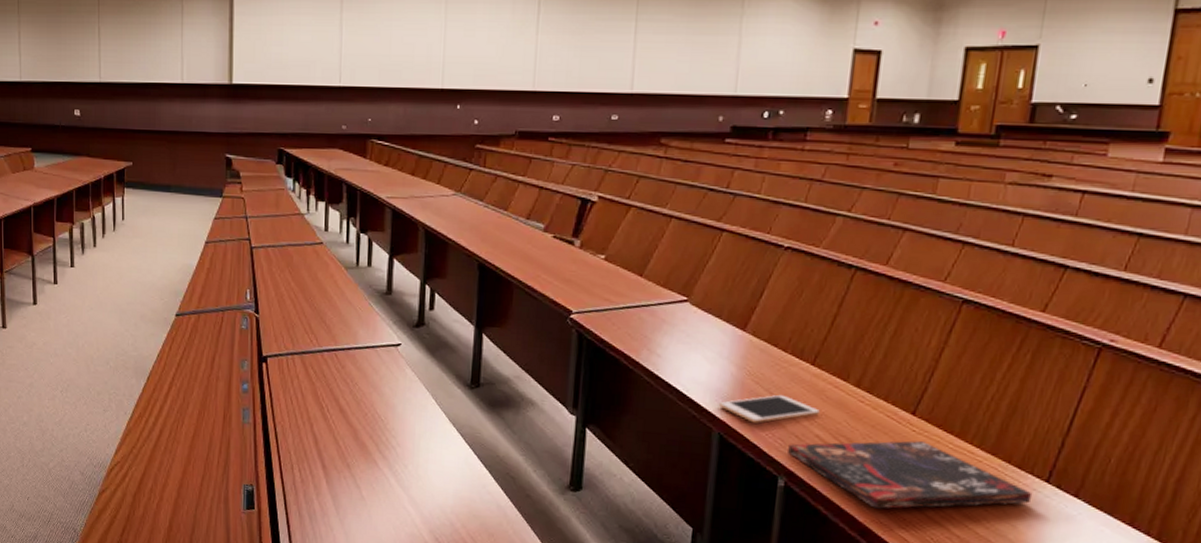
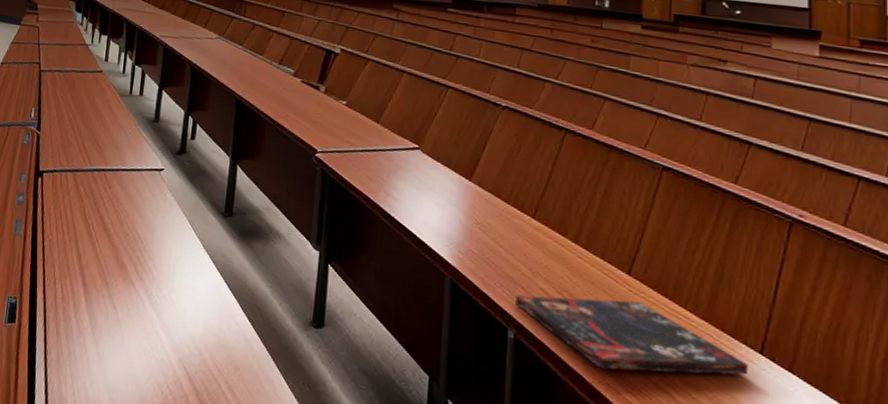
cell phone: present [719,394,820,423] -> none [450,244,542,272]

